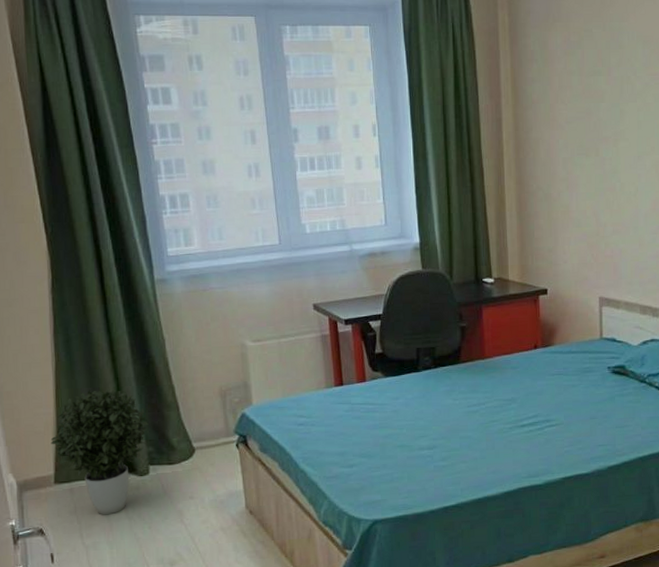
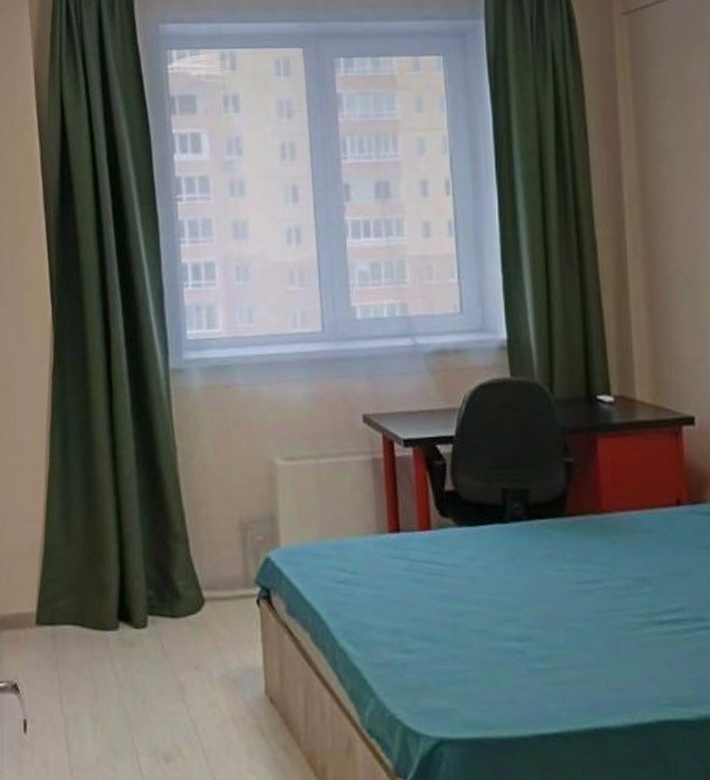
potted plant: present [50,389,149,515] -> none [36,505,151,677]

